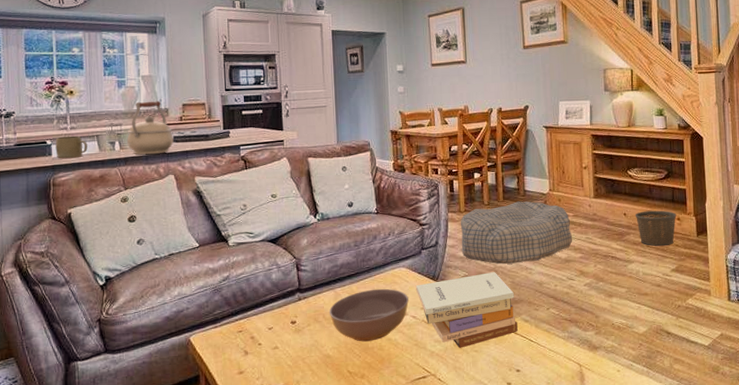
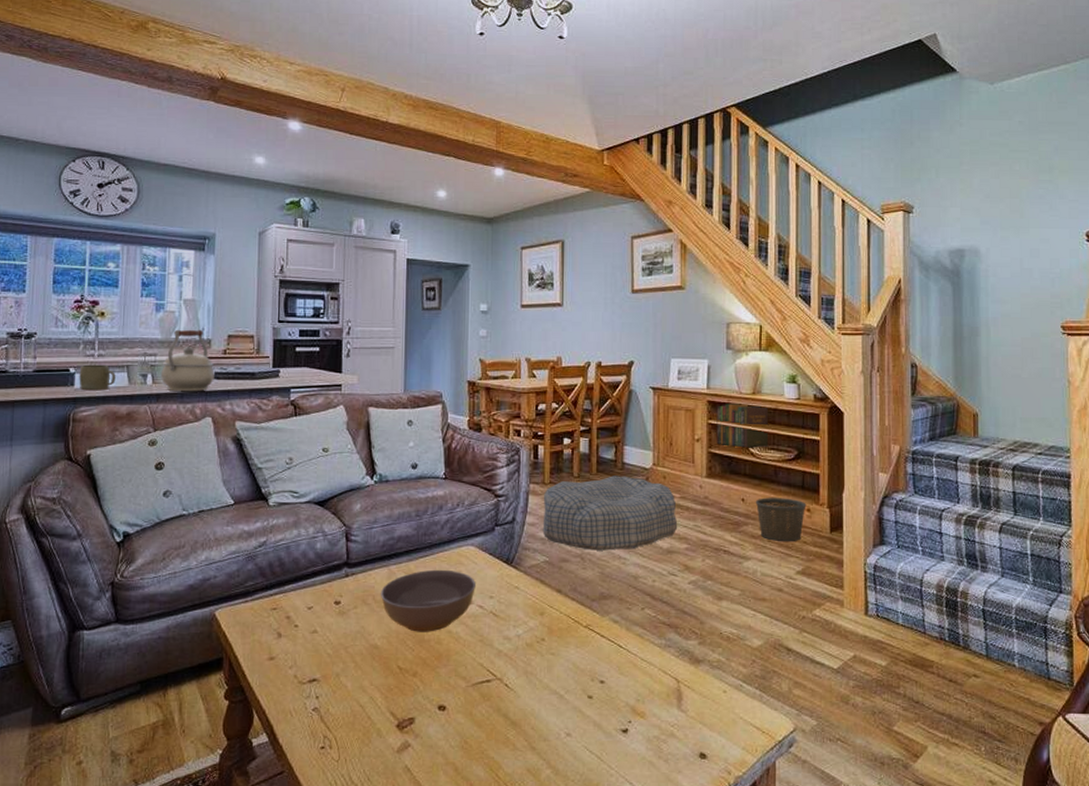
books: present [415,272,518,348] -> none [485,559,605,649]
books: none [599,136,643,172] -> present [716,404,768,448]

